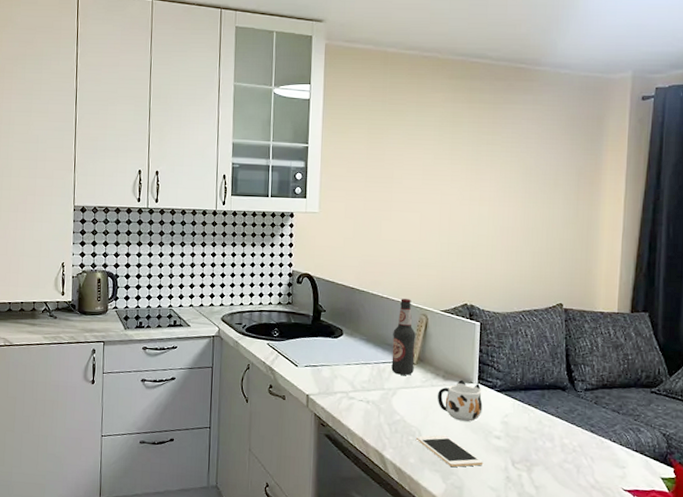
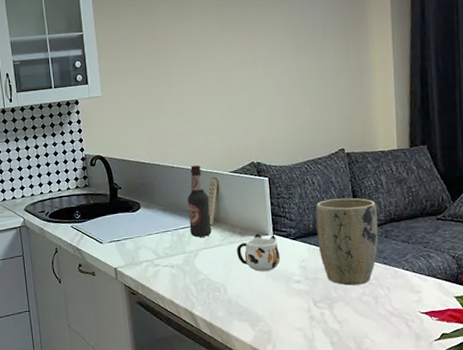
cell phone: present [417,435,484,467] -> none [222,286,287,314]
plant pot: none [523,354,589,451] -> present [315,198,378,286]

